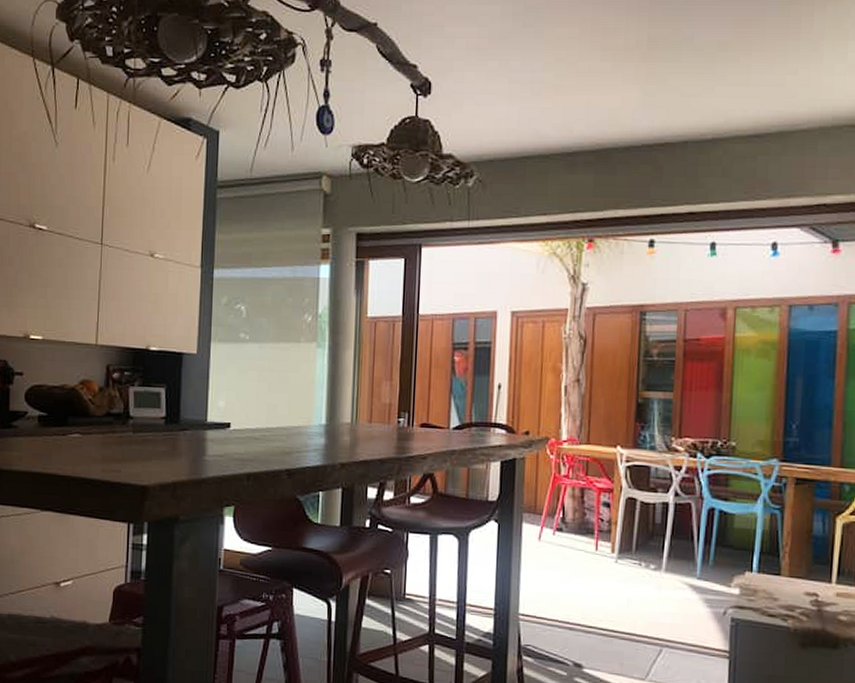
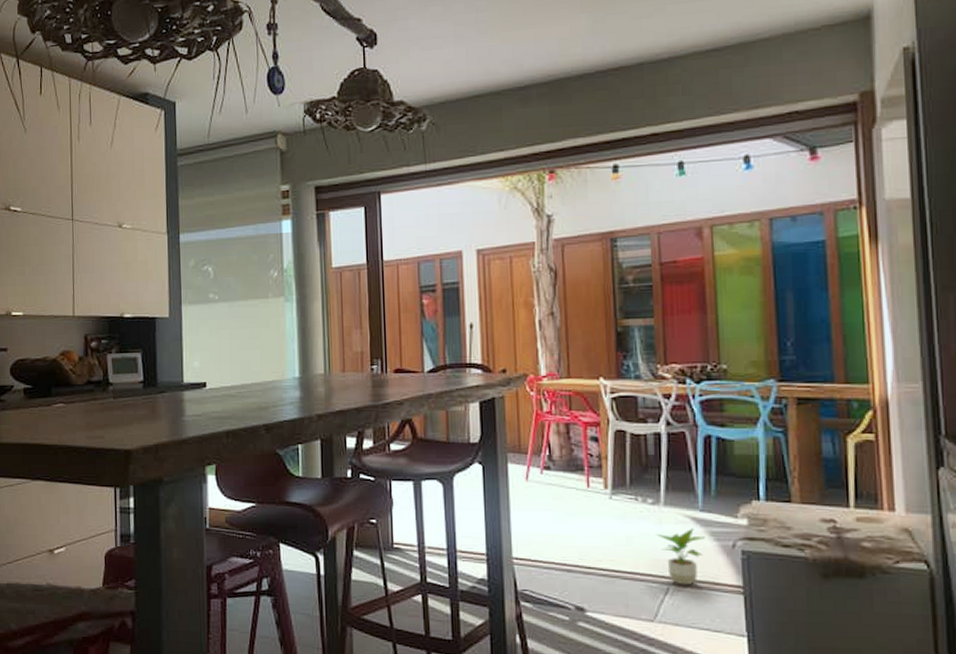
potted plant: none [655,594,700,647] -> present [657,528,705,585]

